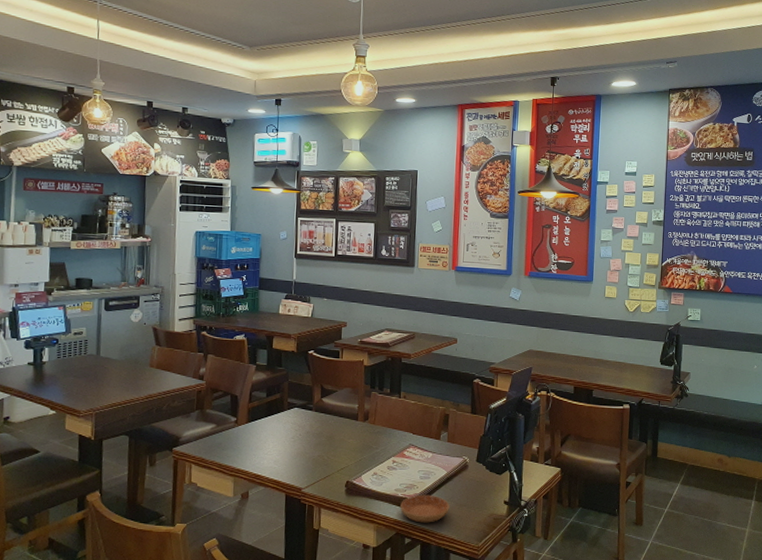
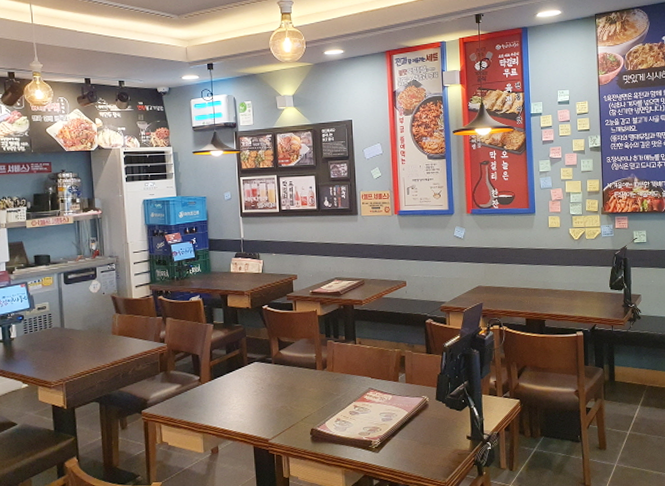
saucer: present [400,494,450,523] -> none [366,436,414,464]

